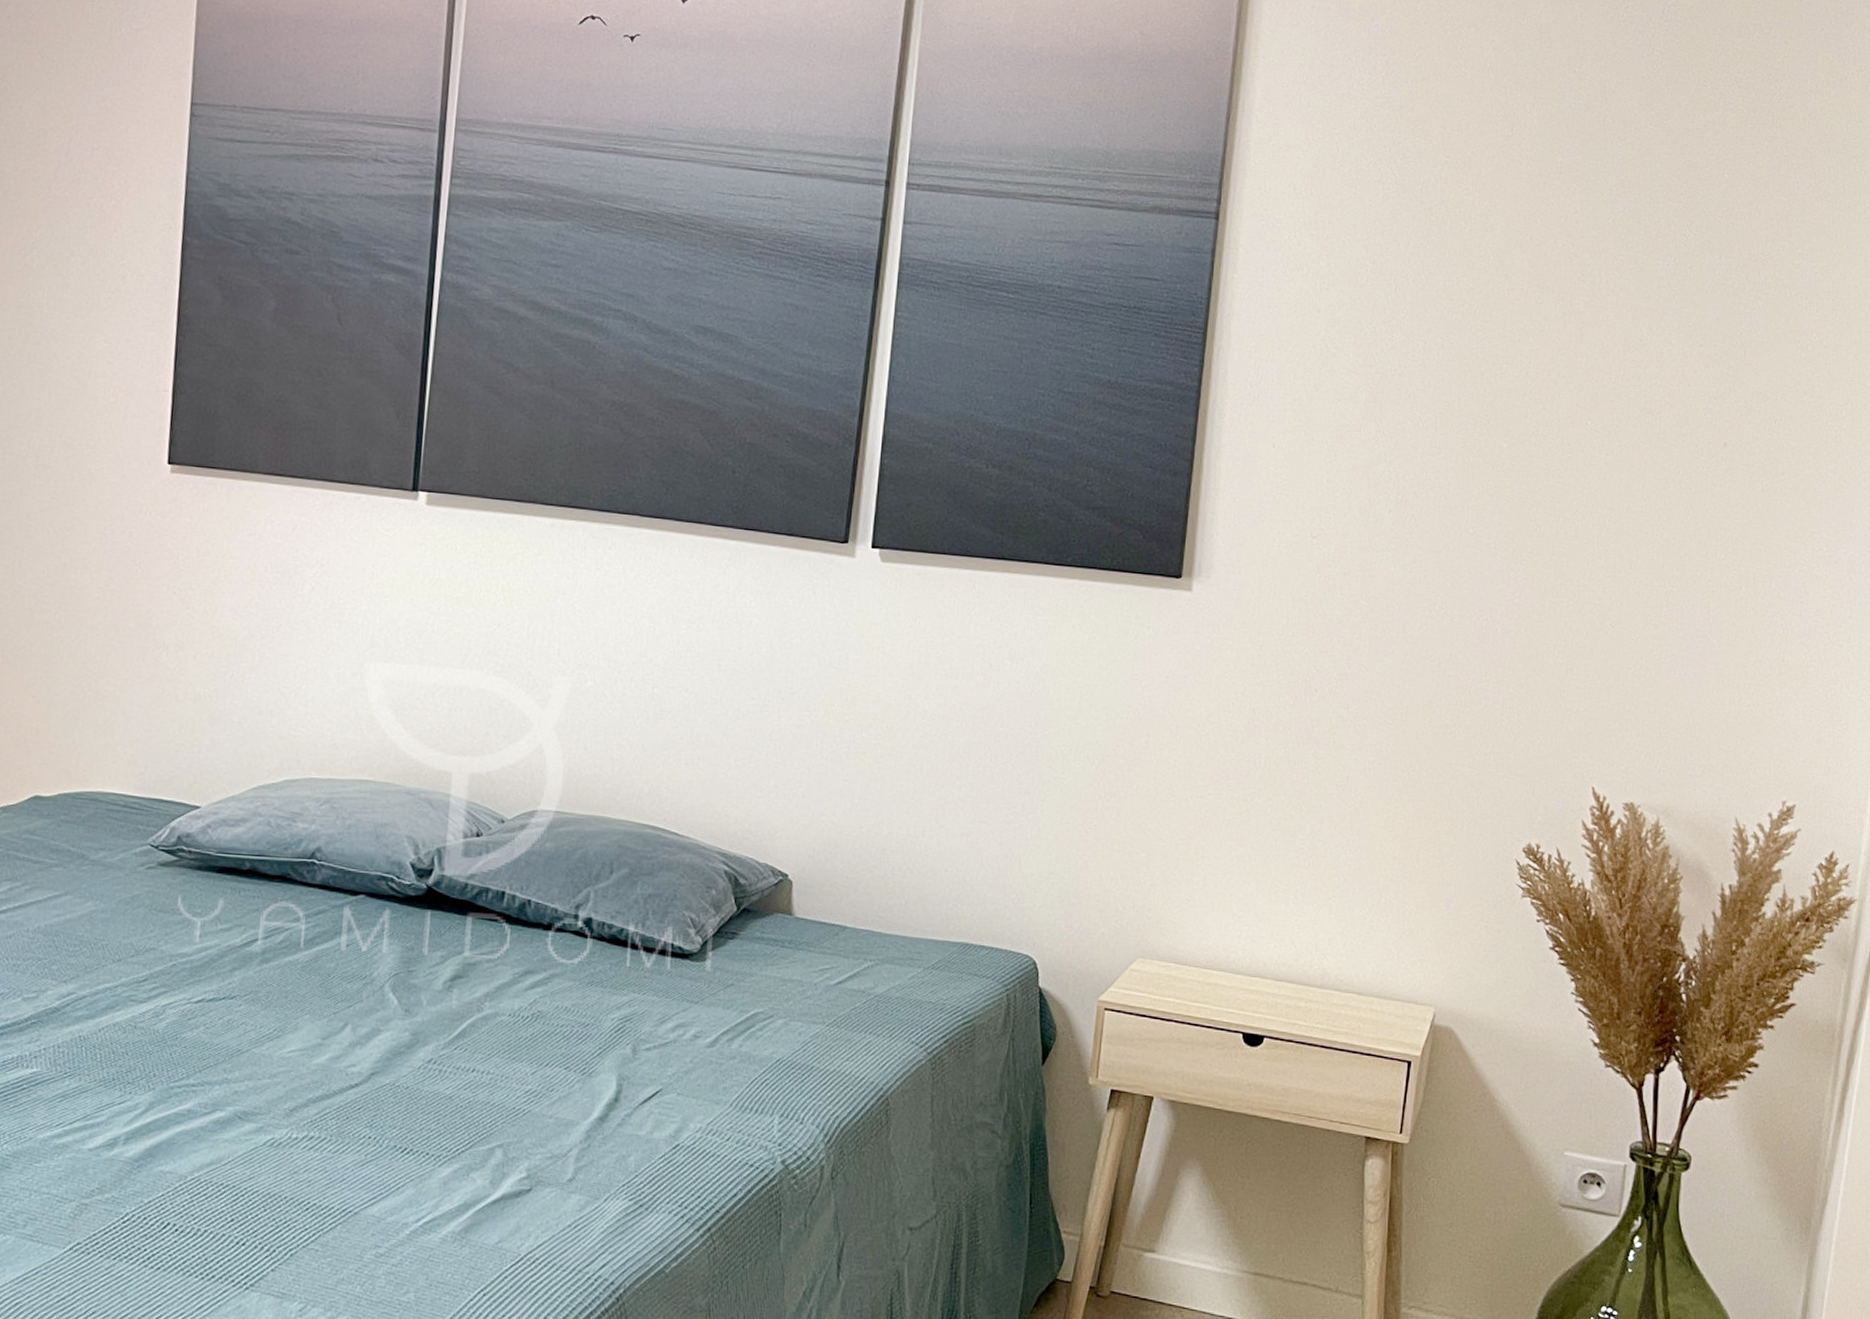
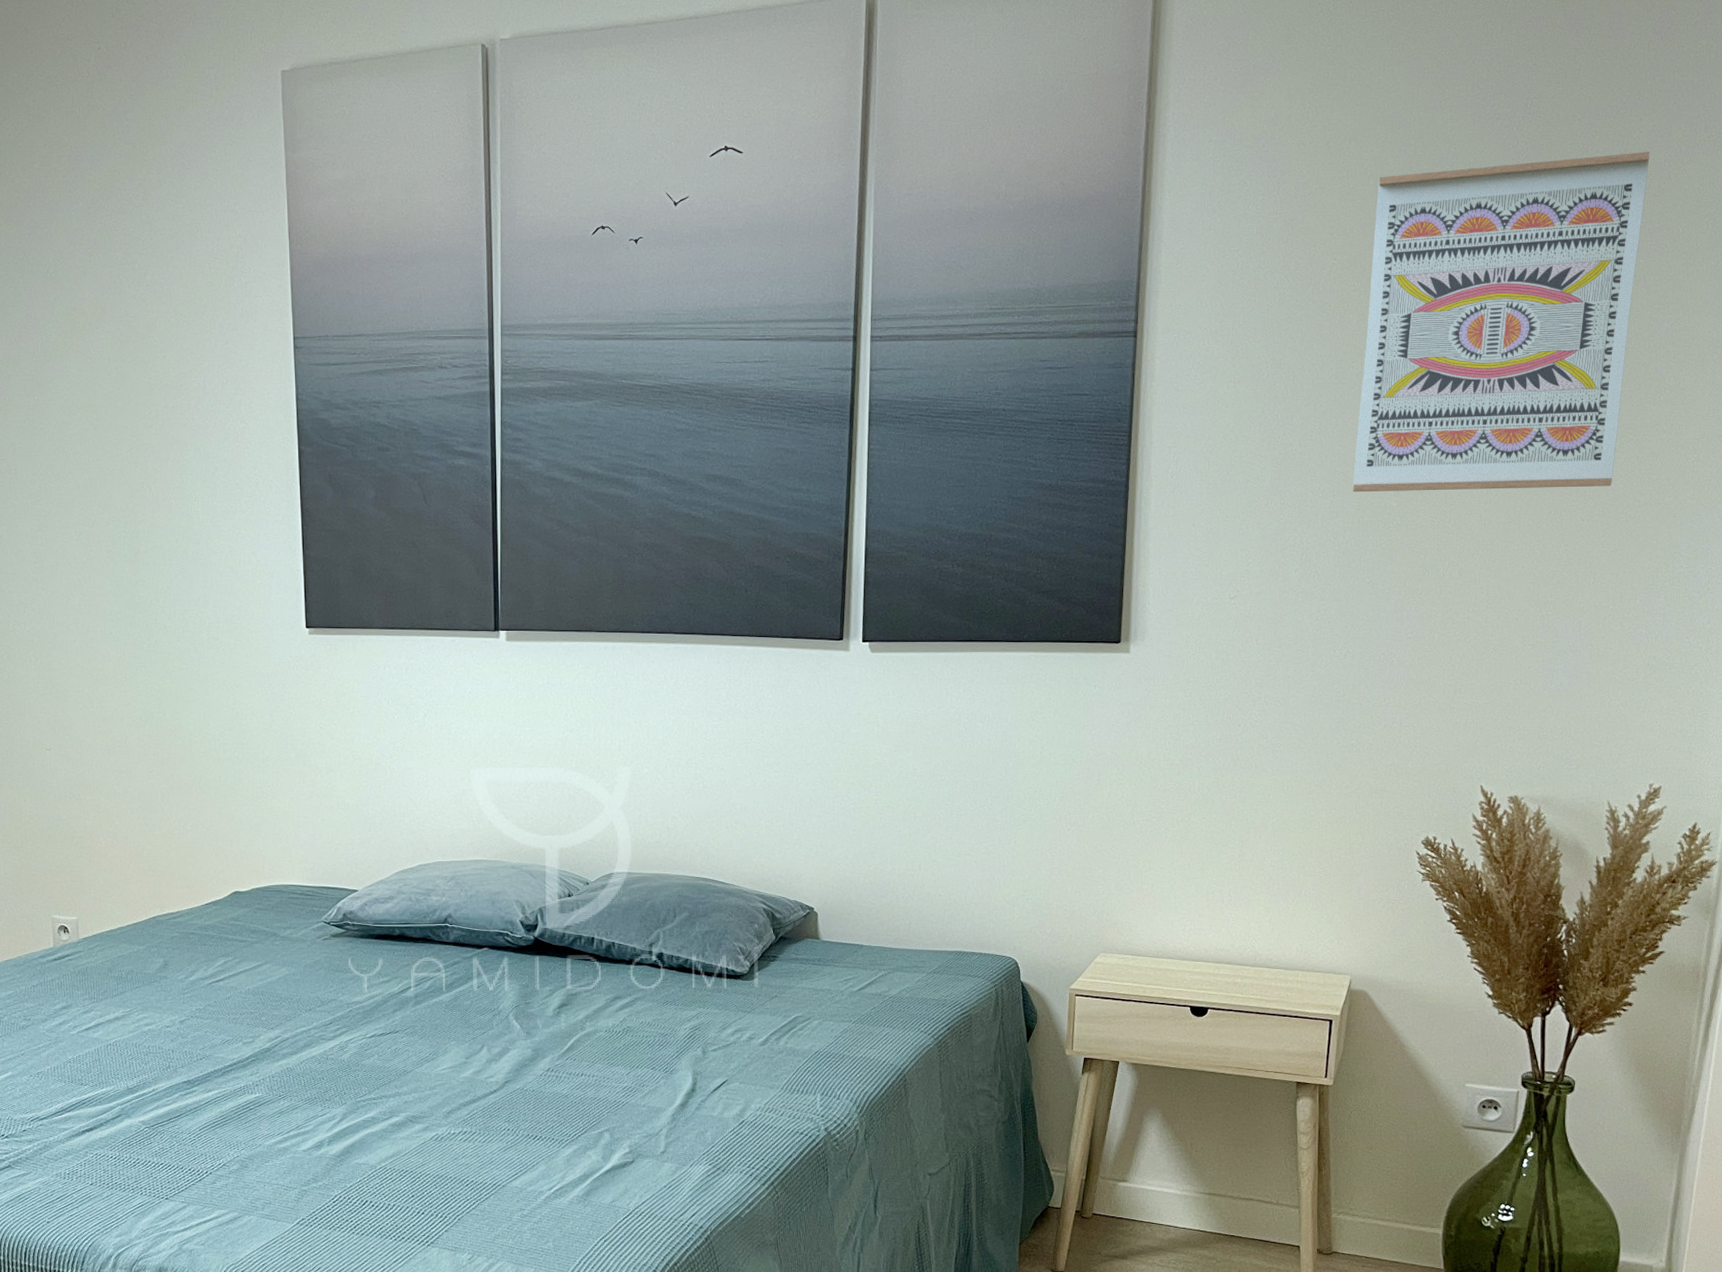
wall art: none [1457,70,1795,449] -> present [1352,152,1650,493]

